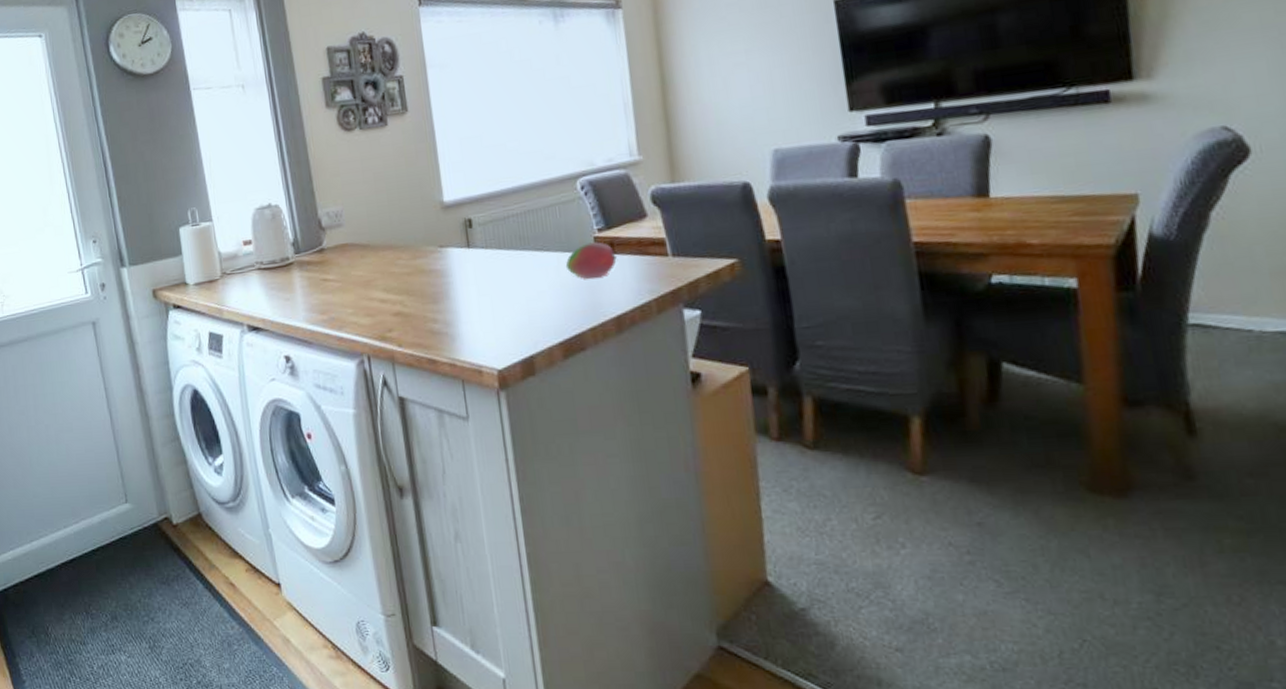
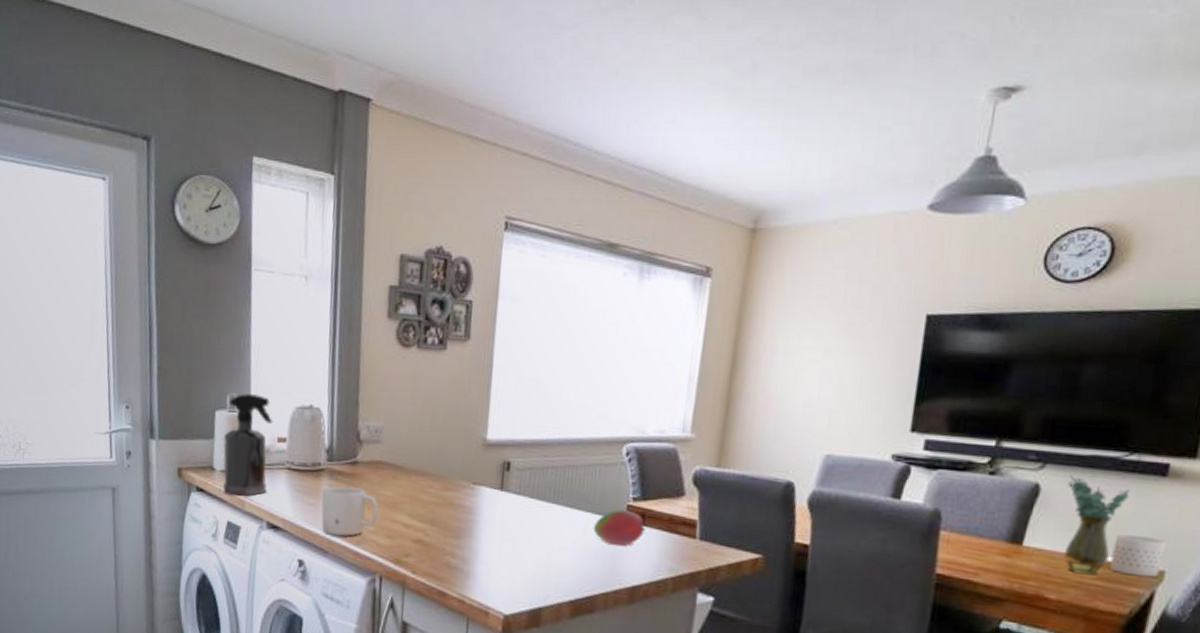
spray bottle: none [190,204,241,306] -> present [223,394,273,496]
mug: none [294,273,355,326] -> present [321,486,379,537]
vase: none [1015,119,1079,213] -> present [1064,474,1130,575]
mug: none [1078,163,1133,205] -> present [1110,533,1168,578]

